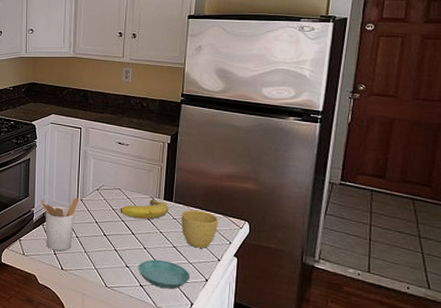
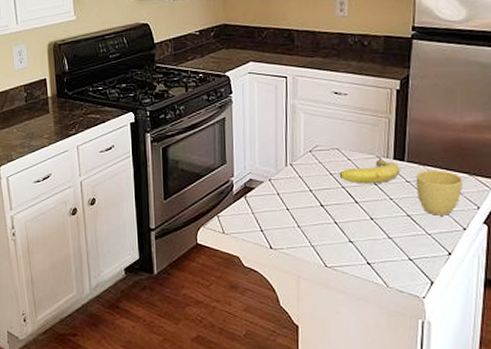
utensil holder: present [40,198,79,251] -> none [240,162,288,226]
saucer: present [139,259,190,289] -> none [365,232,429,266]

